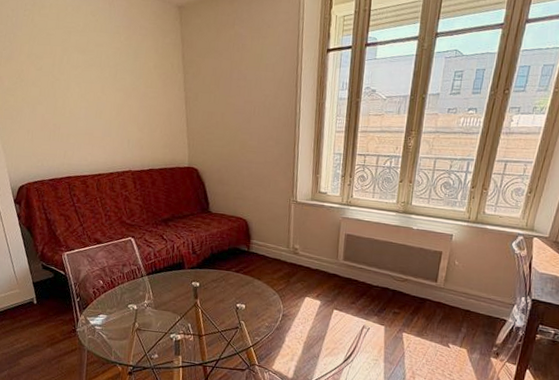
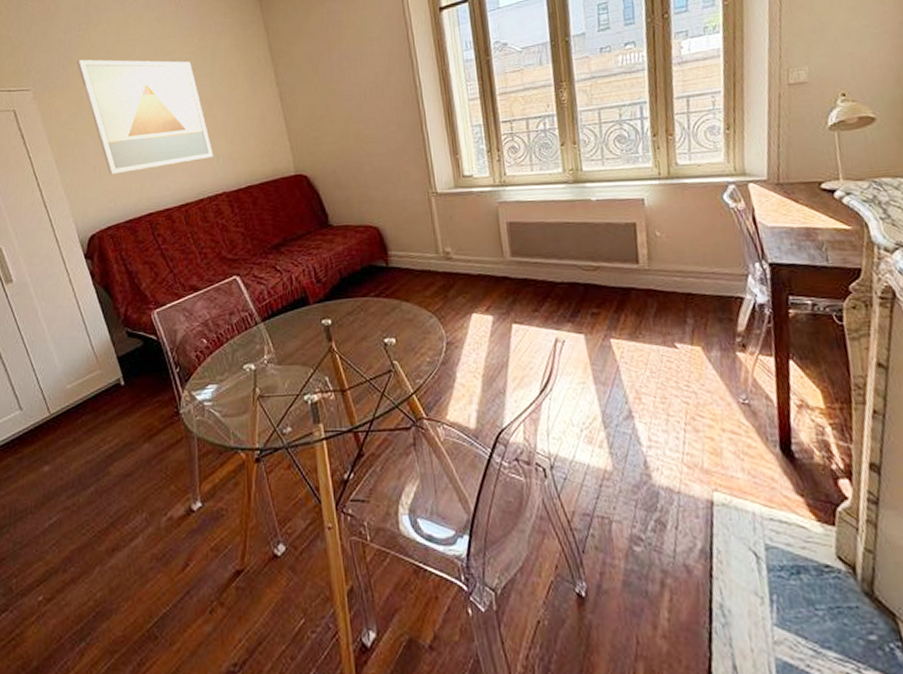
wall art: none [21,36,126,141] -> present [77,59,214,175]

